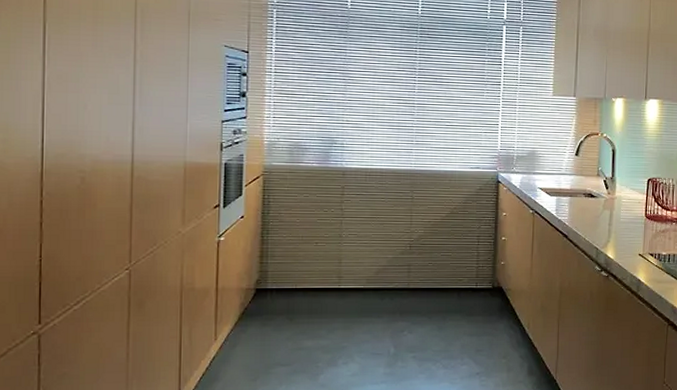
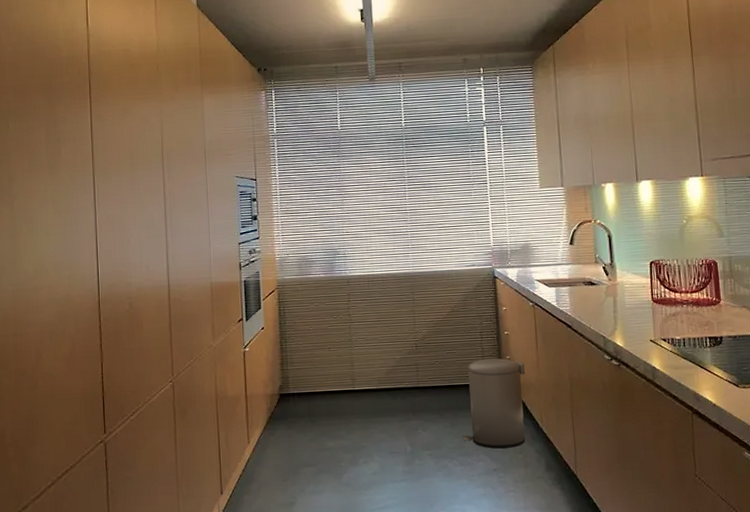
pedal bin: none [448,263,519,353] -> present [462,358,526,449]

